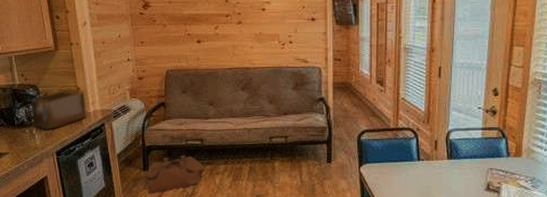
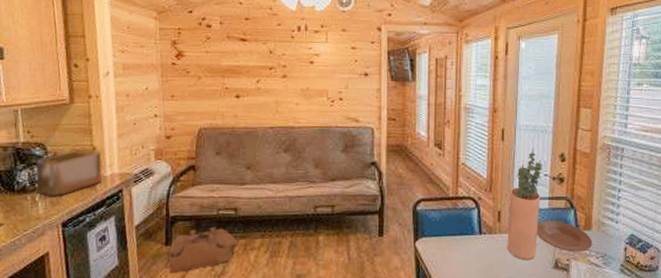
vase: none [443,84,476,184] -> present [507,148,542,261]
plate: none [470,149,522,176] -> present [537,221,593,252]

